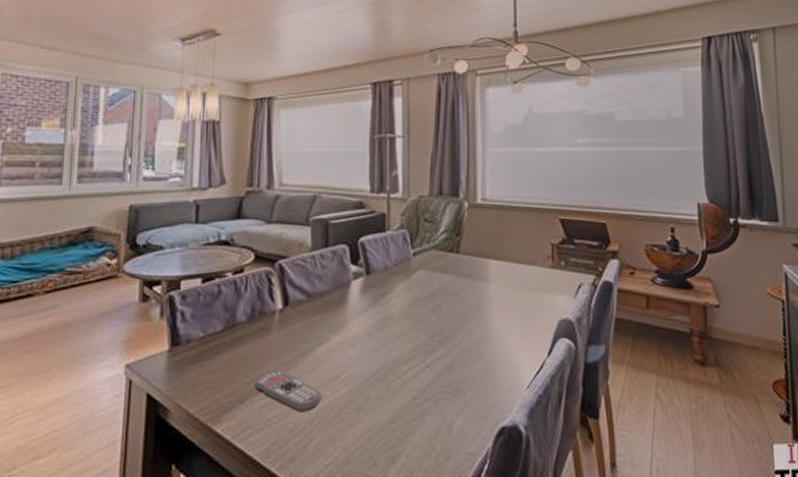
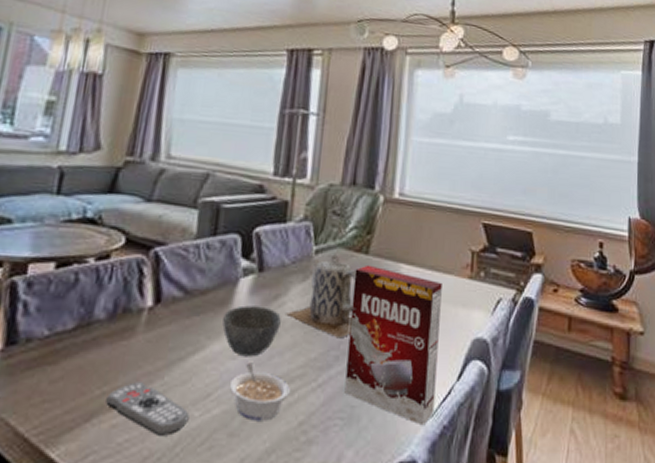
bowl: none [341,303,389,346] -> present [222,305,281,357]
legume: none [353,350,403,397] -> present [230,362,290,421]
teapot: none [393,255,450,326] -> present [286,254,356,339]
cereal box: none [449,262,530,396] -> present [344,264,442,426]

